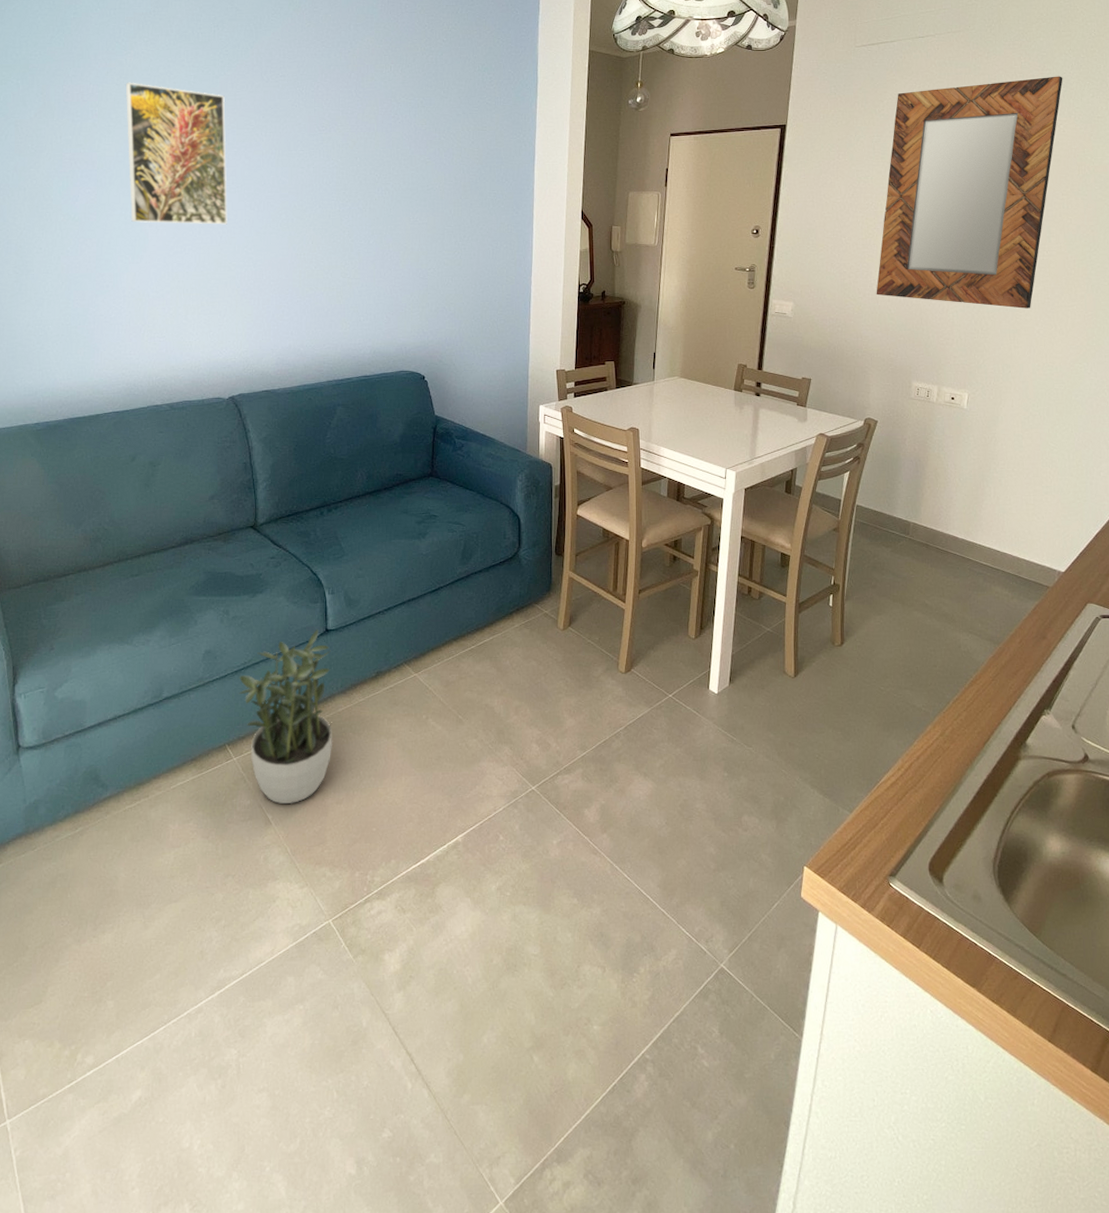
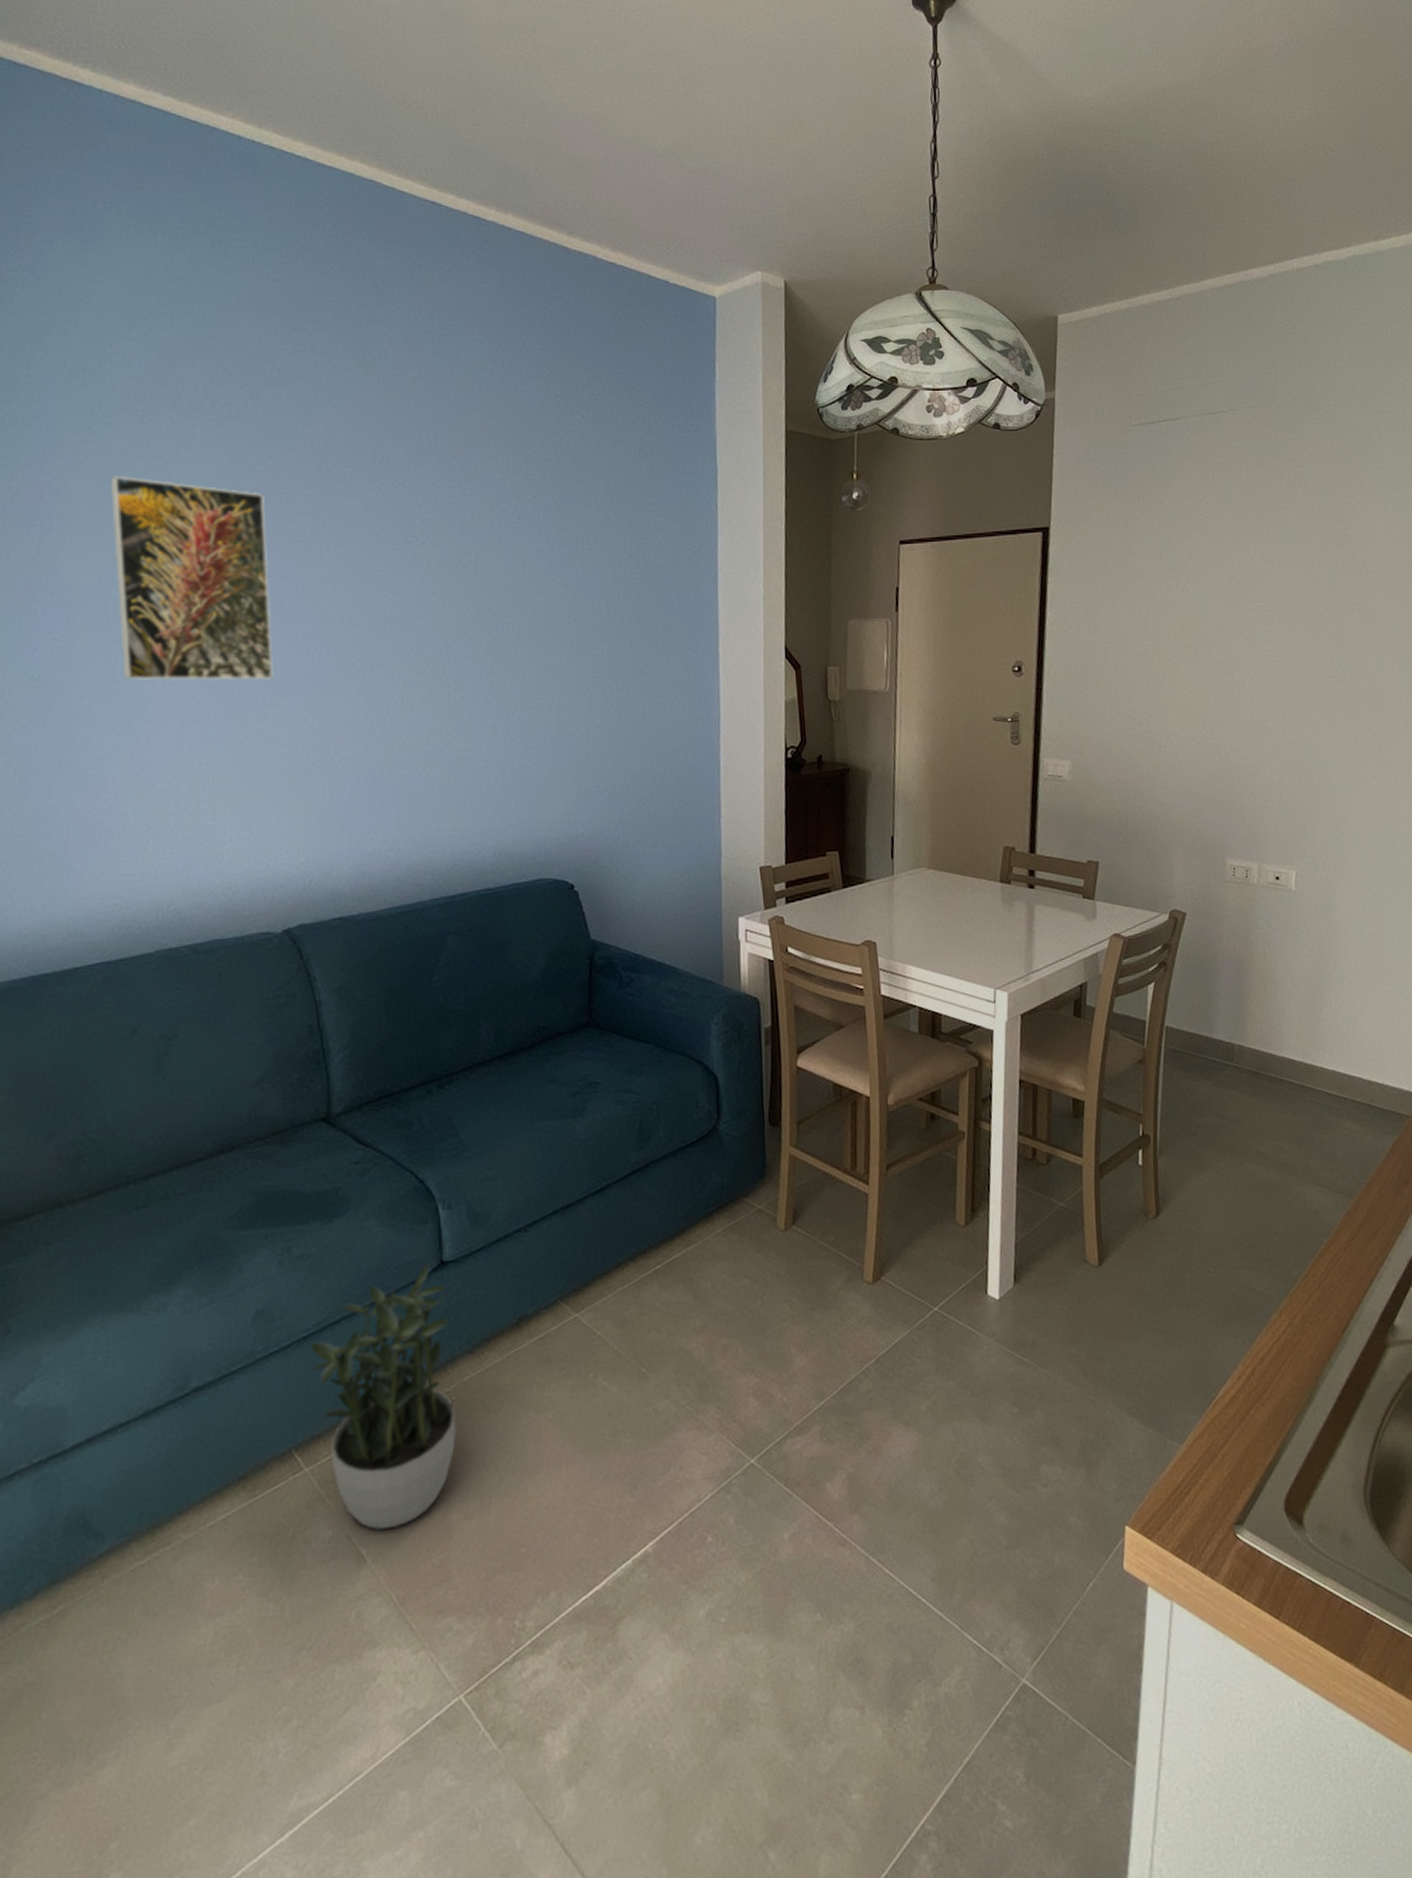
home mirror: present [876,76,1063,309] -> none [1174,462,1385,758]

